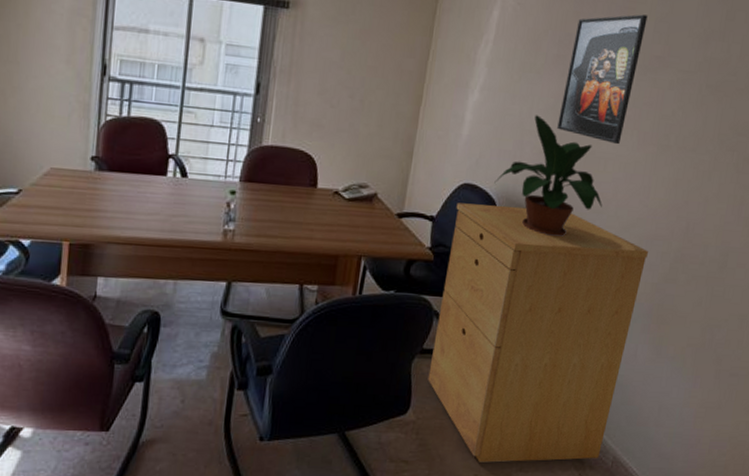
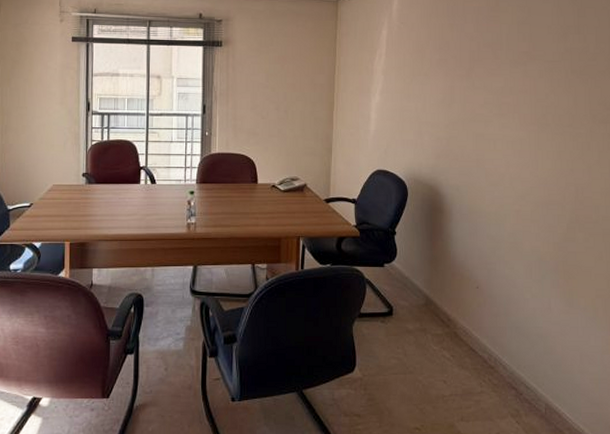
filing cabinet: present [428,202,648,463] -> none [368,185,545,414]
potted plant: present [494,115,602,237] -> none [402,109,498,209]
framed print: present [557,14,648,145] -> none [448,20,511,127]

